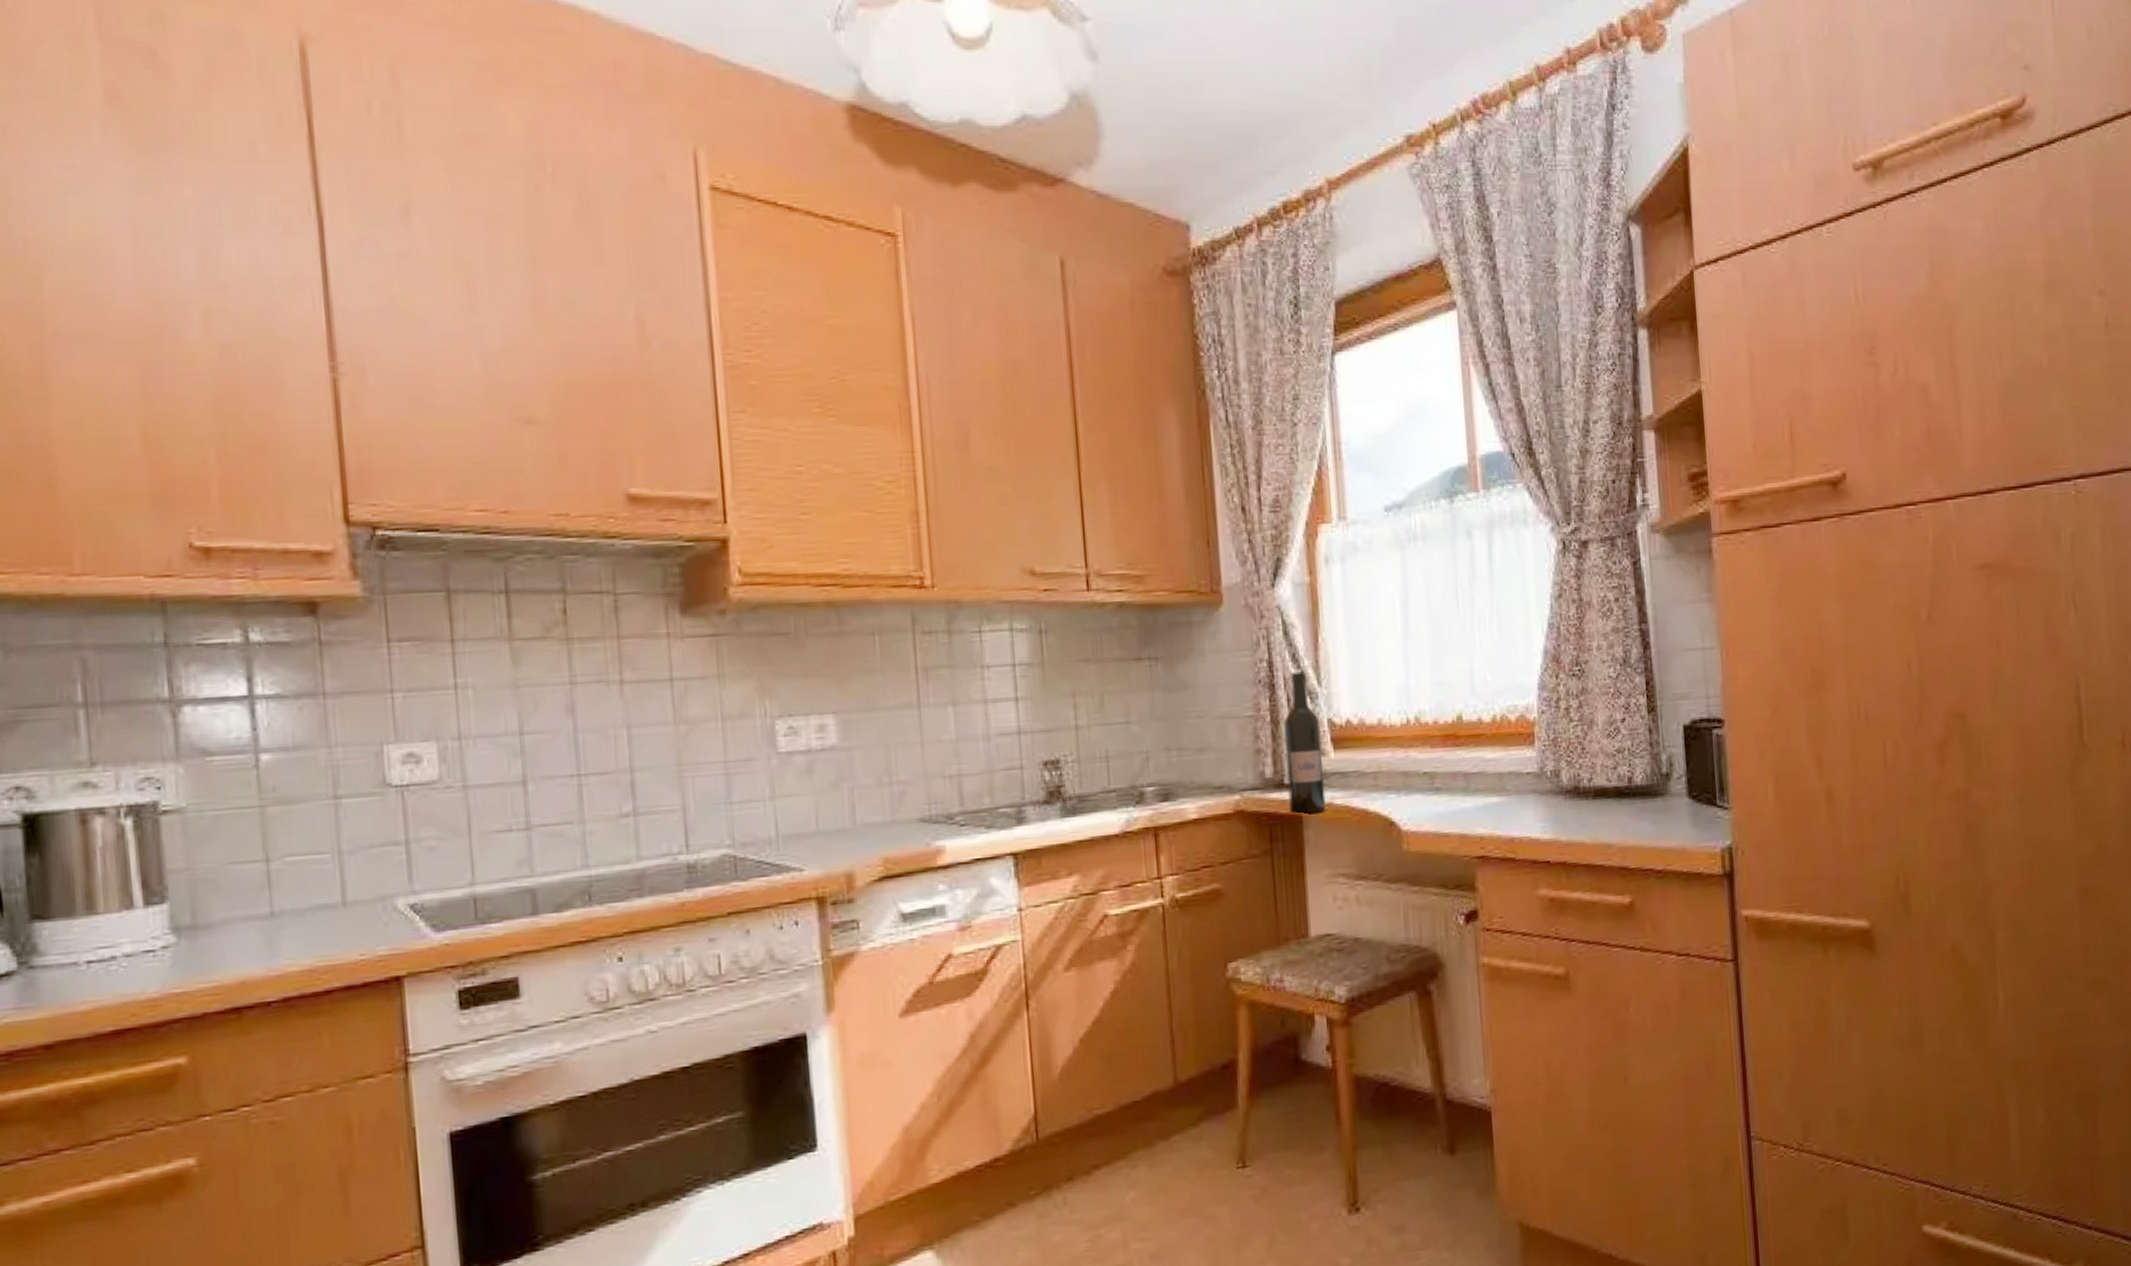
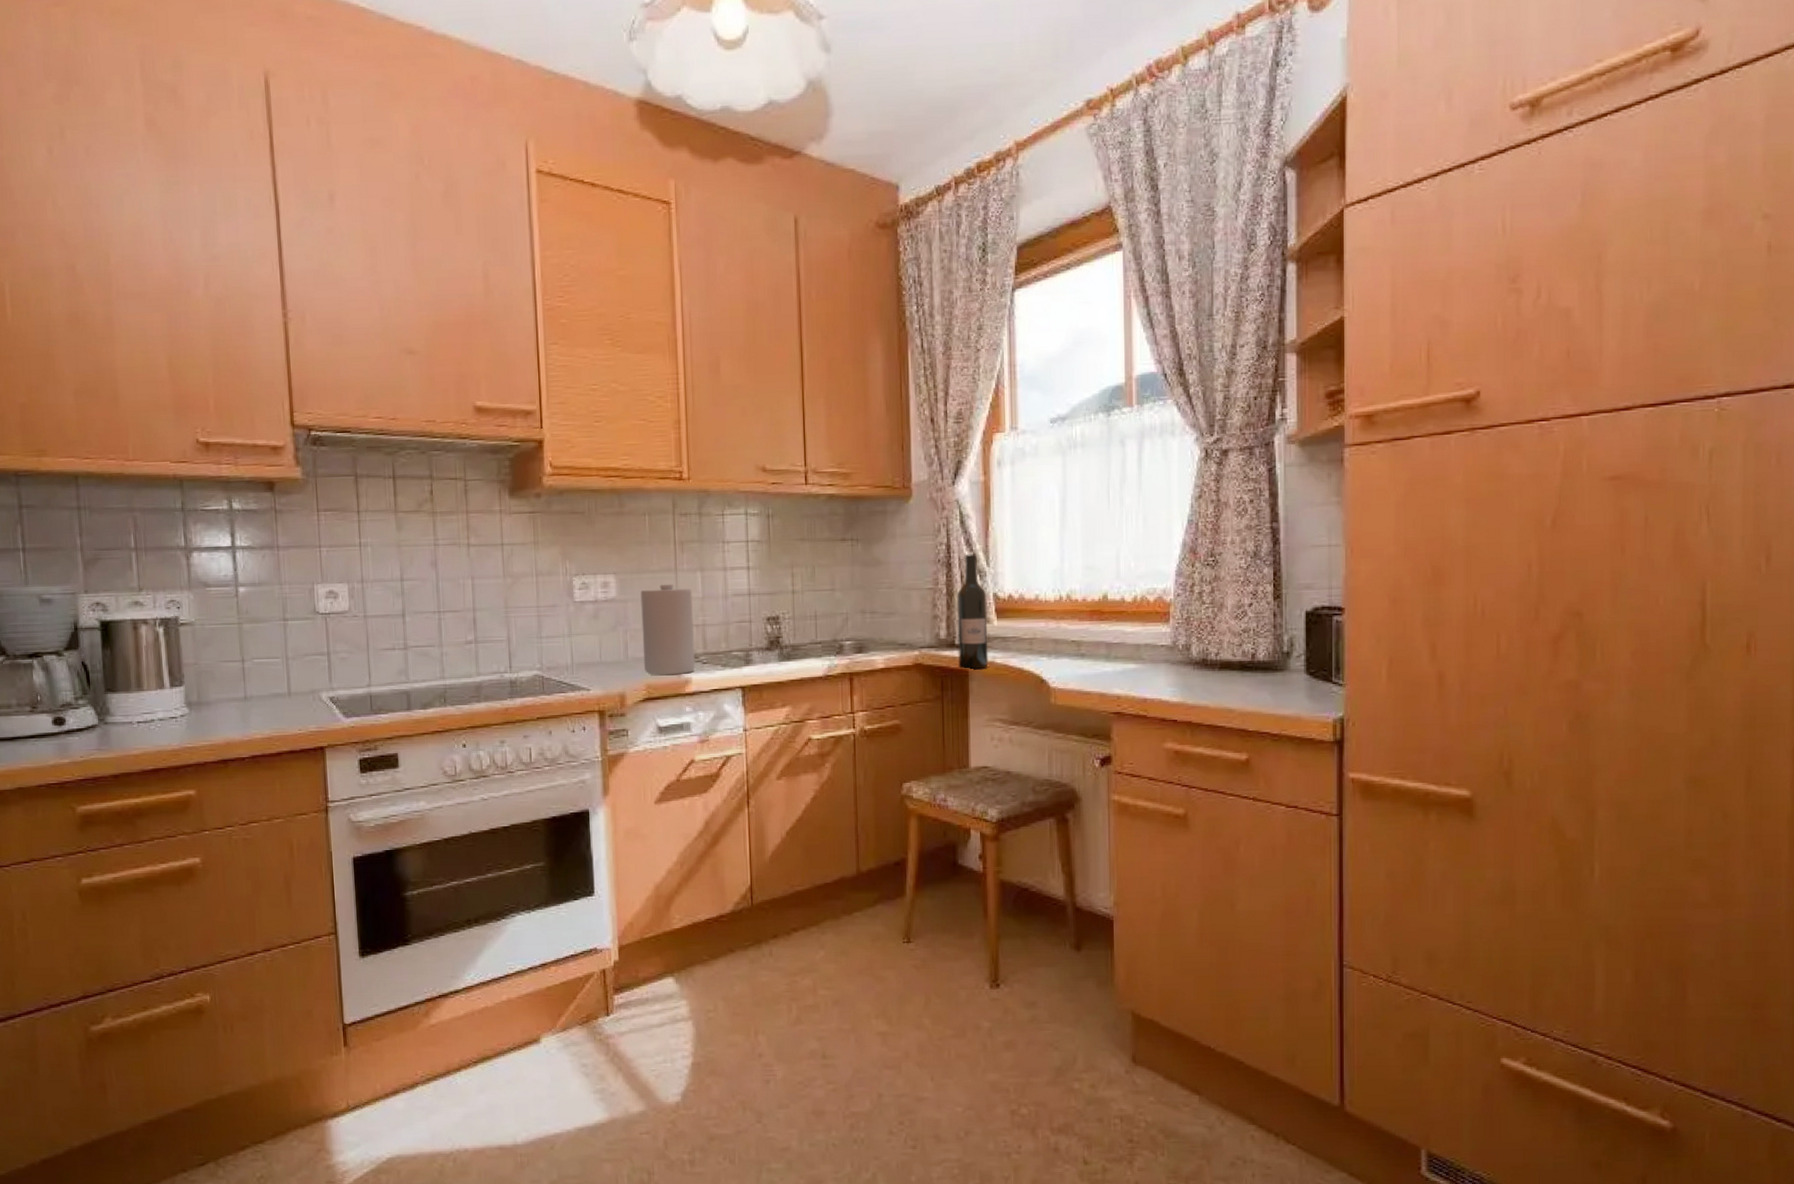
paper towel holder: none [871,723,949,845] -> present [640,584,695,676]

